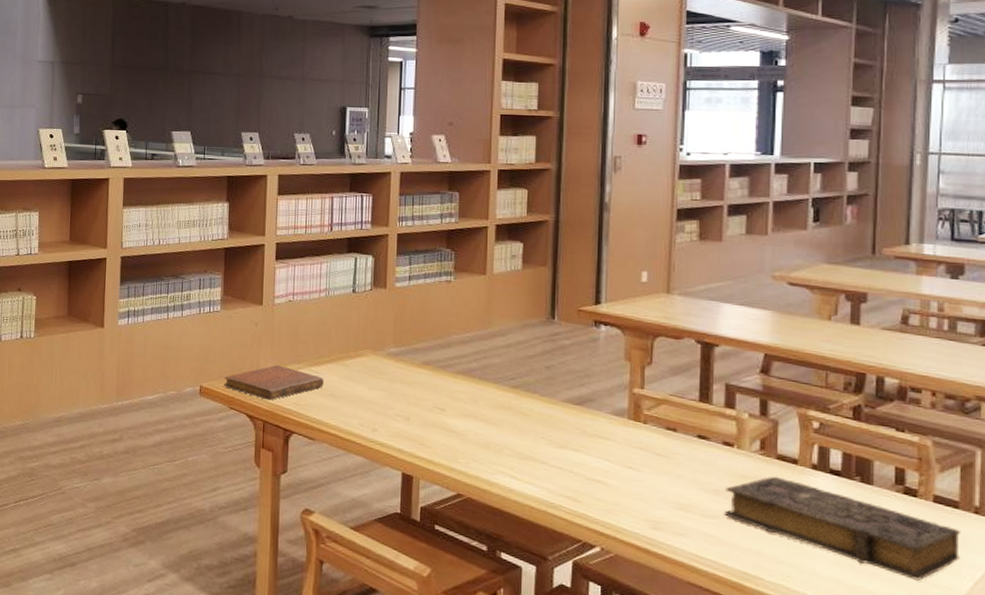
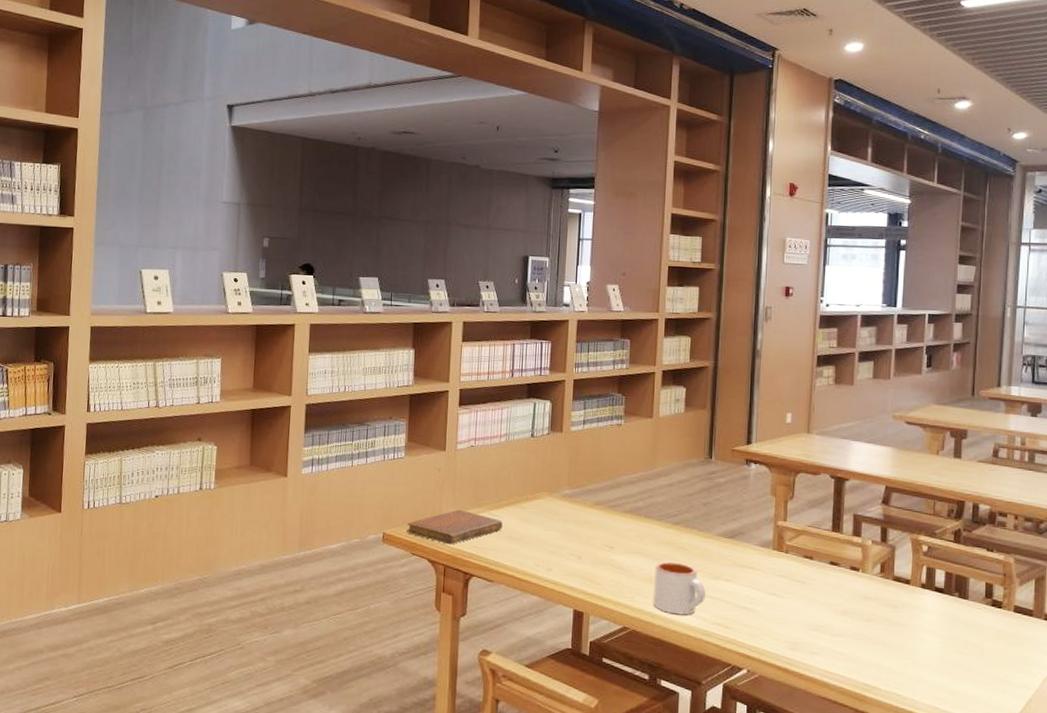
mug: none [491,427,550,485] -> present [653,561,706,615]
book: present [724,476,960,581] -> none [850,596,1033,681]

